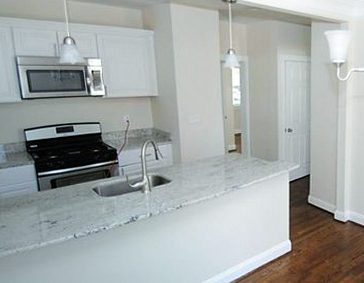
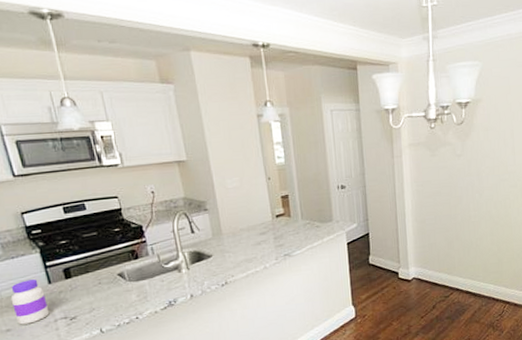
jar: none [8,186,36,223] -> present [10,279,50,325]

